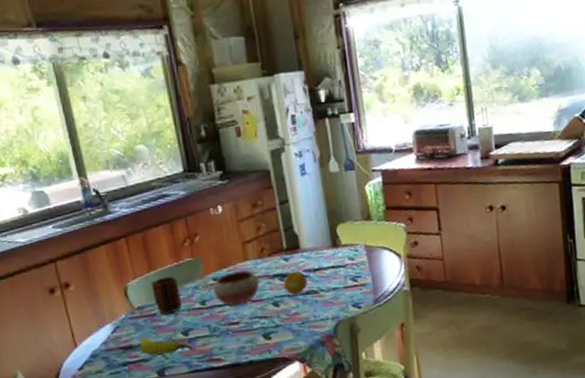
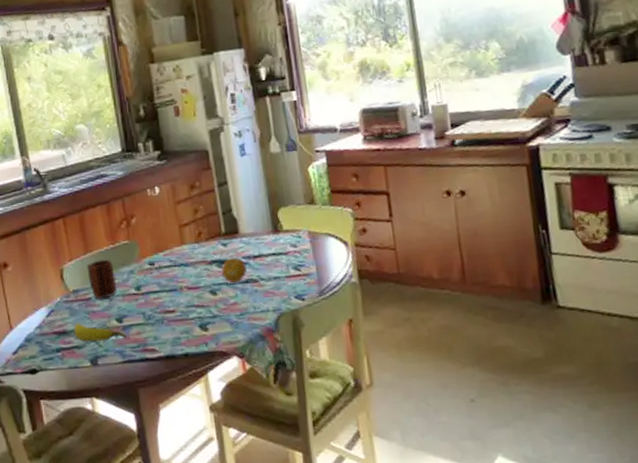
bowl: present [213,270,260,306] -> none [148,255,197,293]

